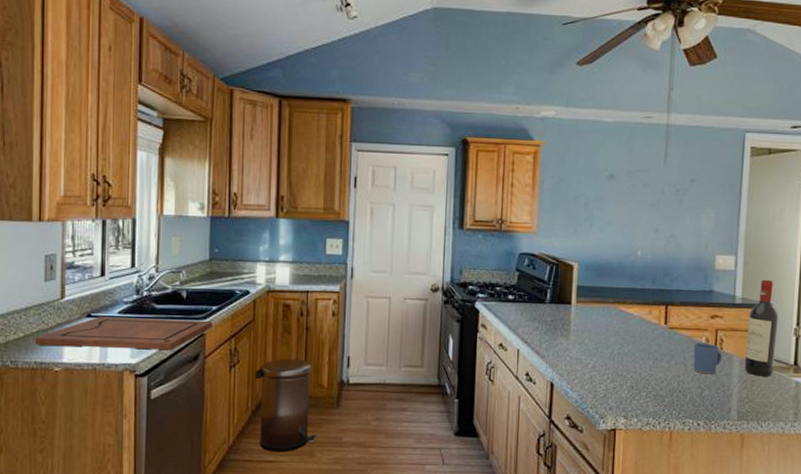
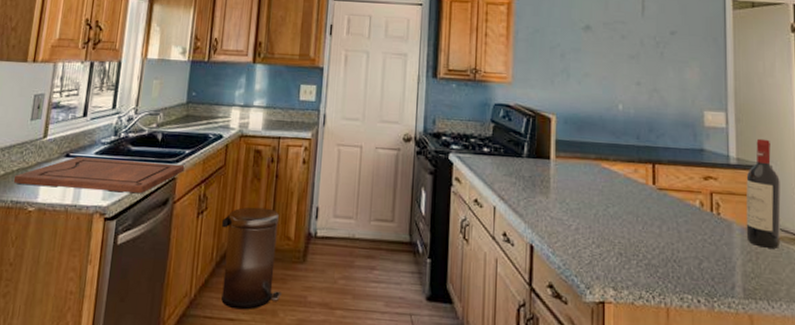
mug: present [693,342,723,375] -> none [686,206,720,244]

